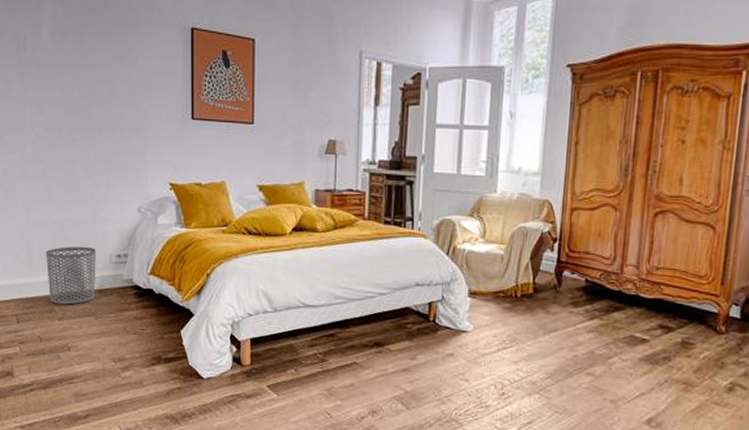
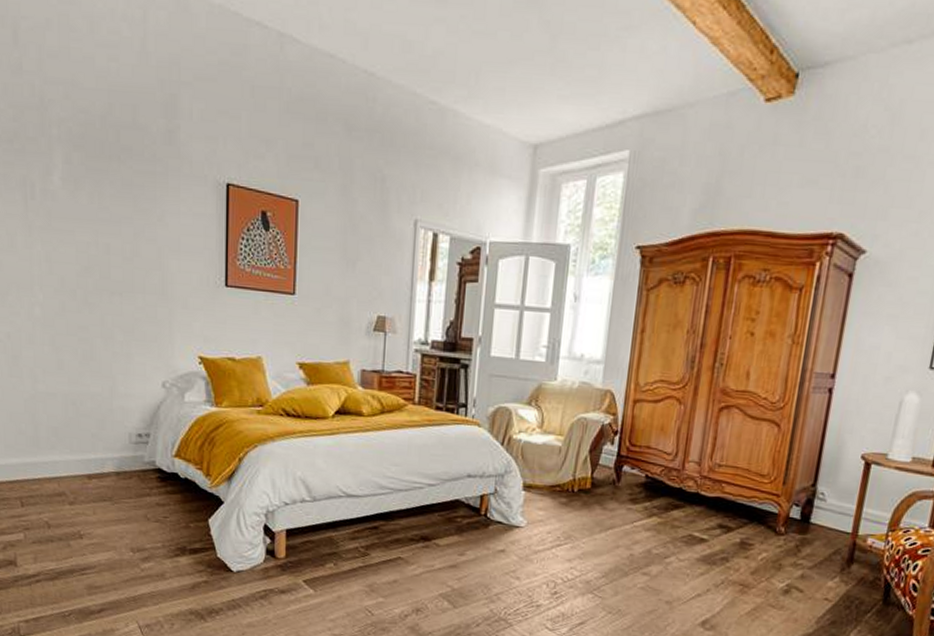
waste bin: present [46,246,96,305] -> none [55,423,114,488]

